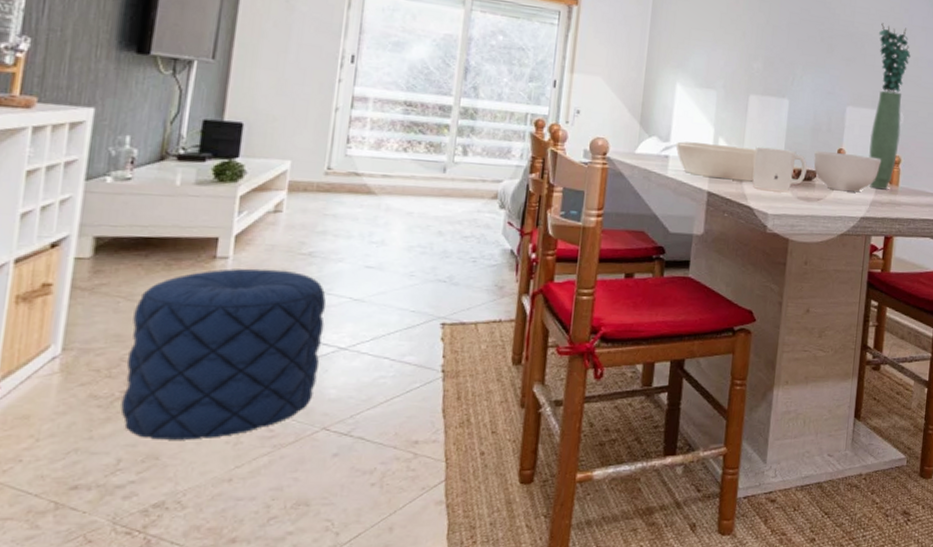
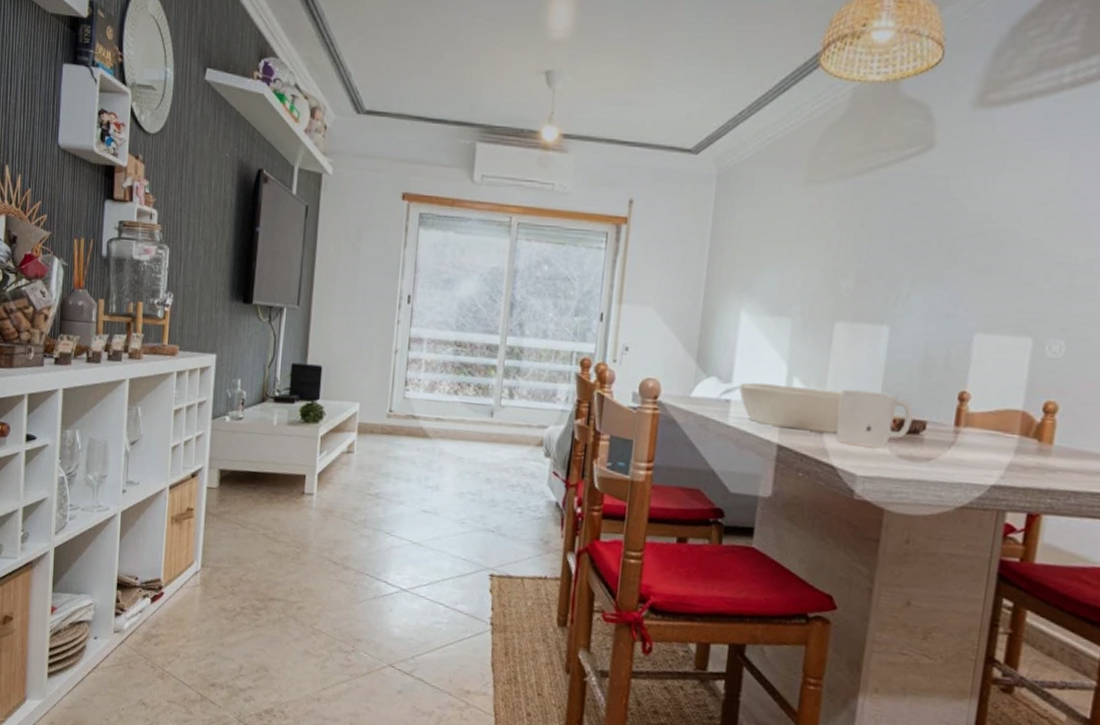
pouf: present [120,268,327,440] -> none [241,504,391,660]
bowl: present [813,151,882,193] -> none [922,394,1027,452]
vase: present [869,23,911,190] -> none [1006,212,1081,449]

